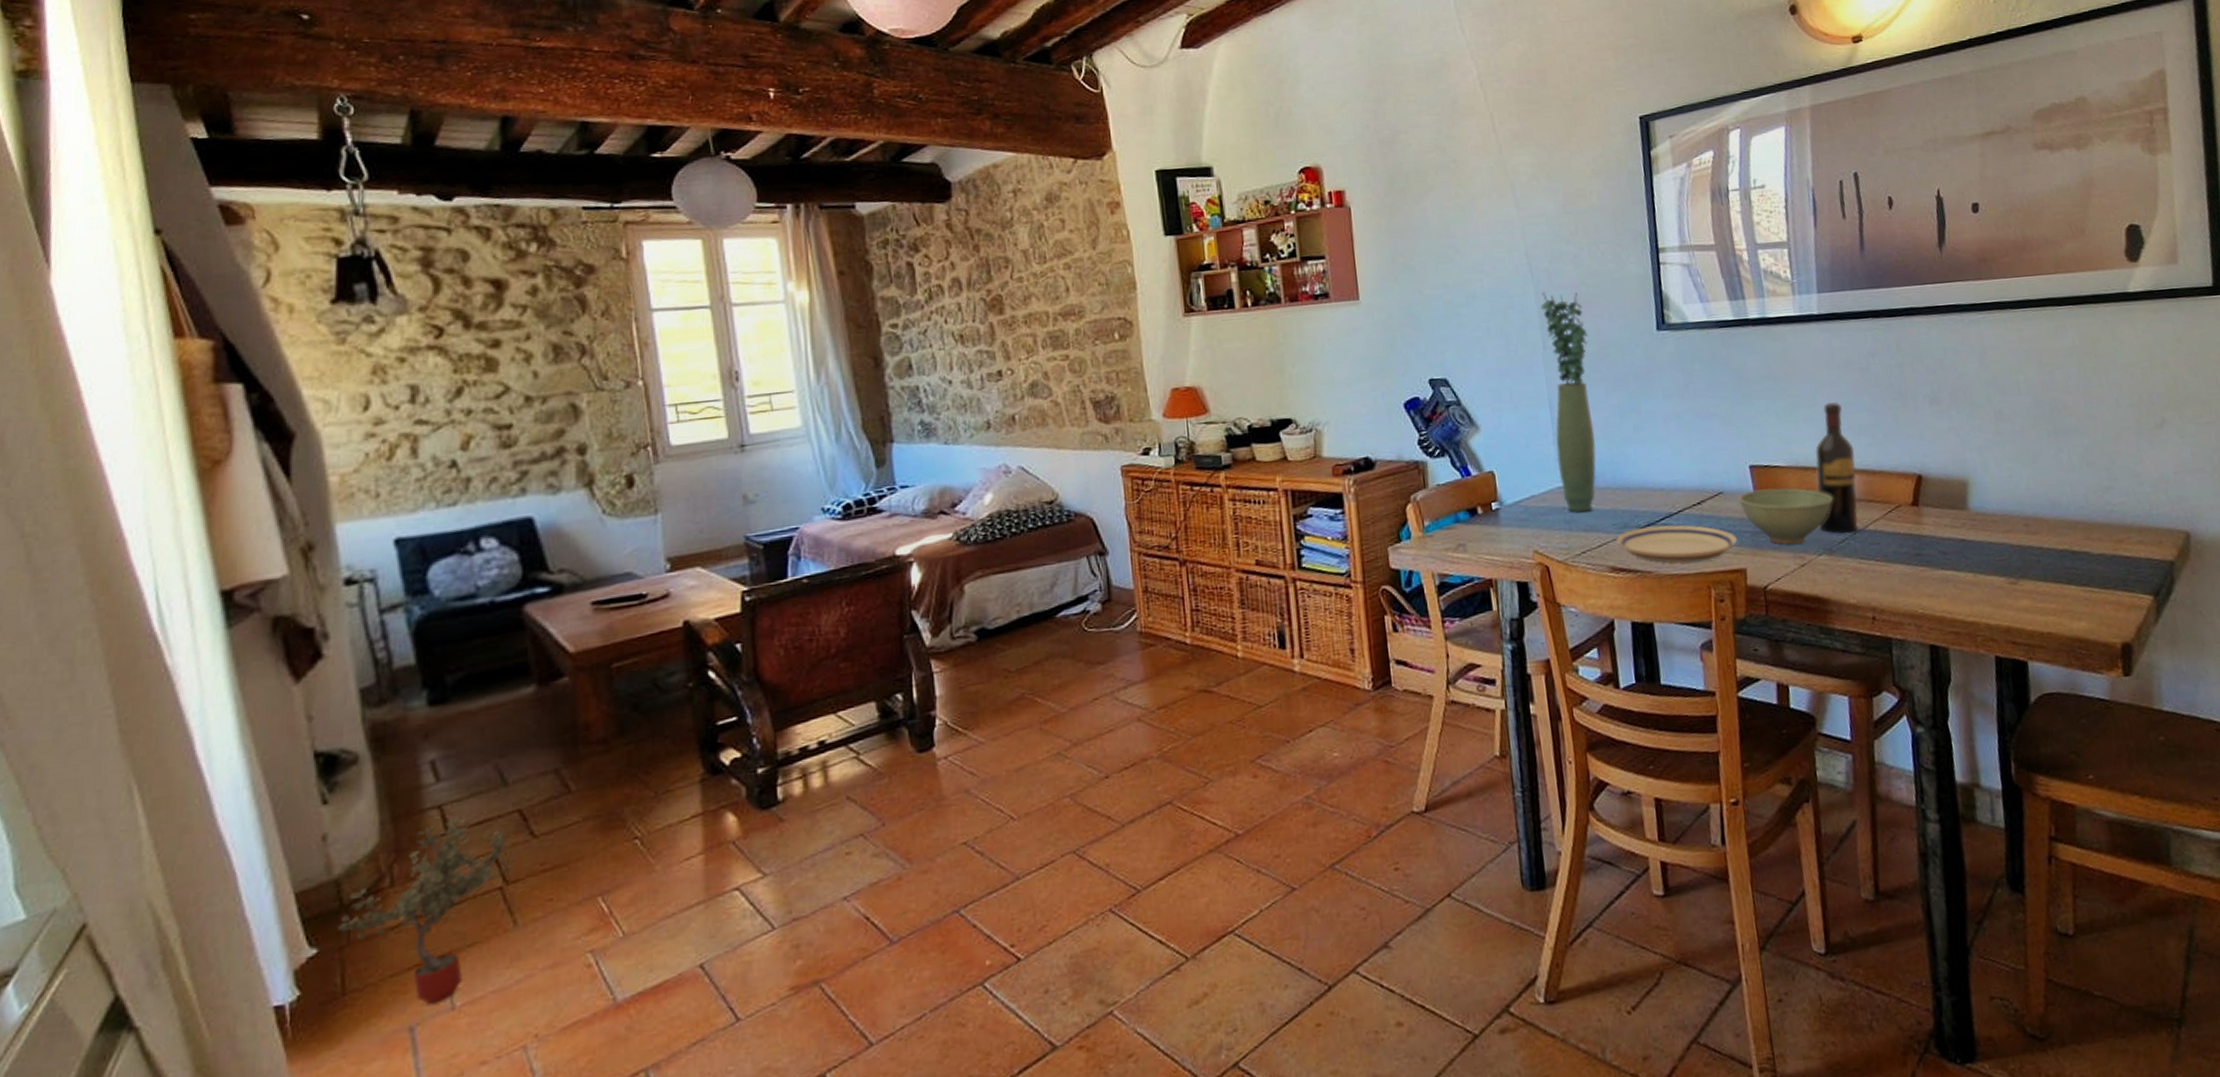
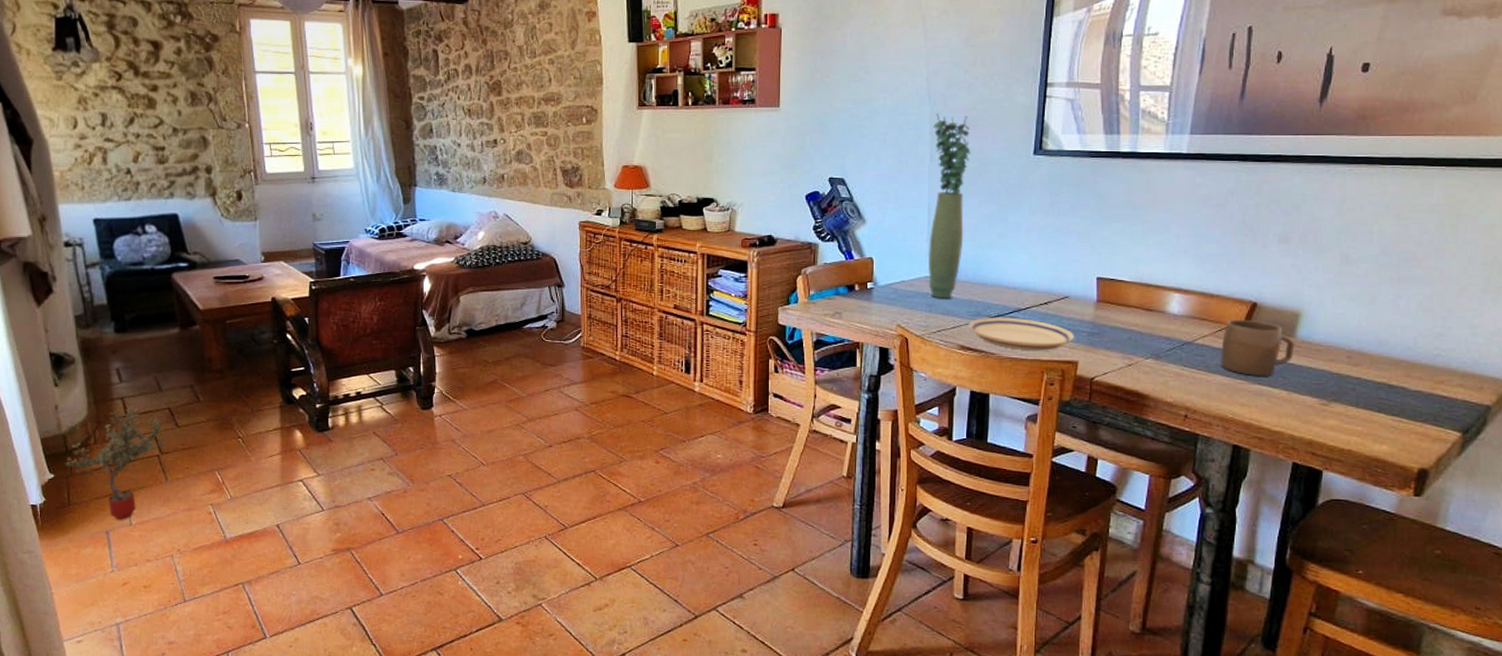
bowl: present [1738,488,1834,545] -> none [1082,298,1169,347]
wine bottle: present [1814,402,1859,533] -> none [1151,232,1197,343]
mug: none [1893,494,1971,560] -> present [1219,319,1296,376]

